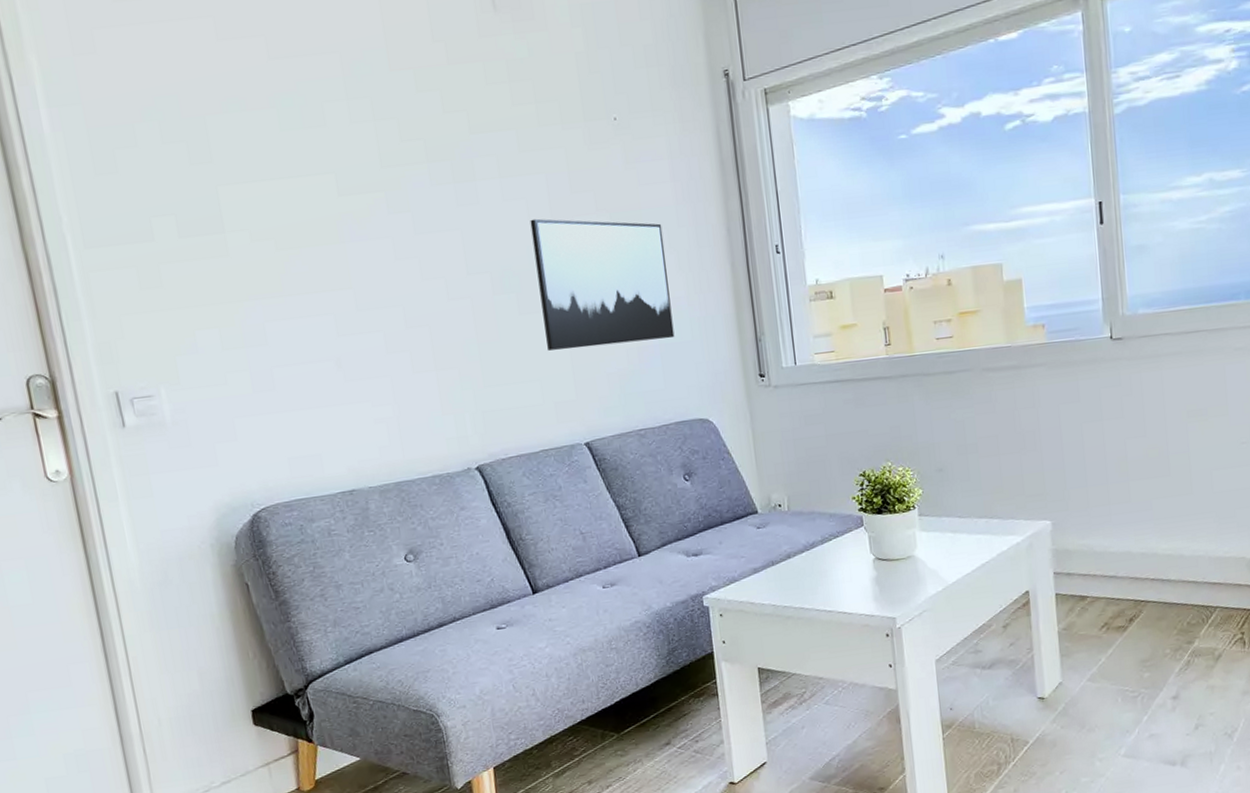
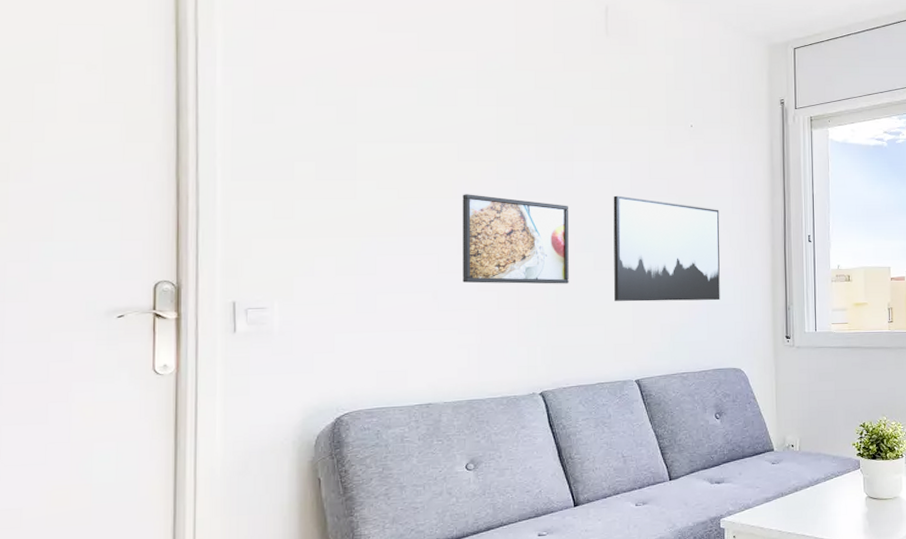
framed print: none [350,235,492,345] -> present [462,194,569,284]

